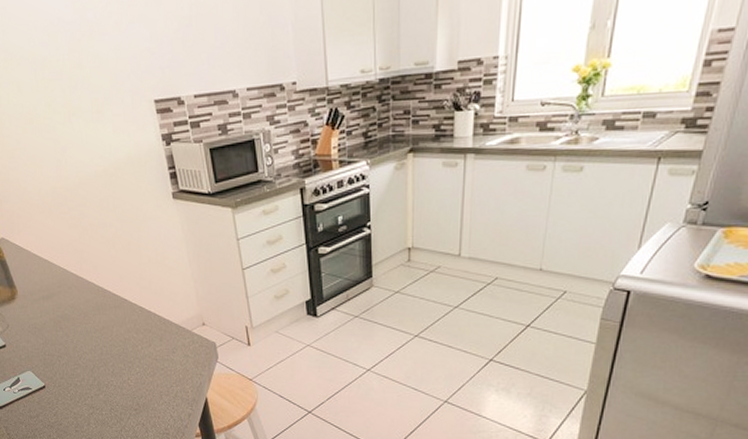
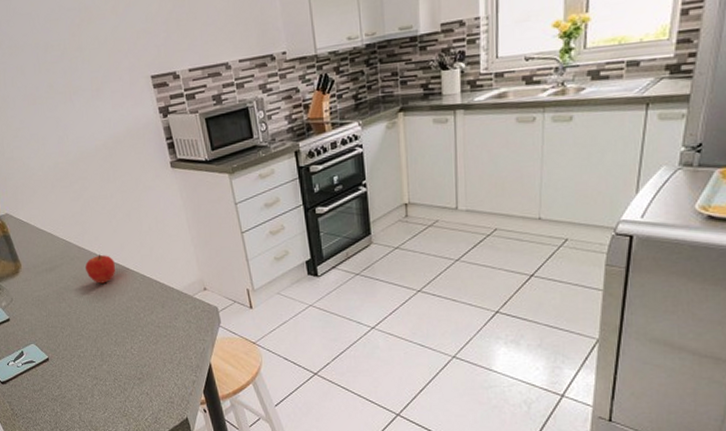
fruit: none [83,284,114,314] -> present [85,254,115,284]

